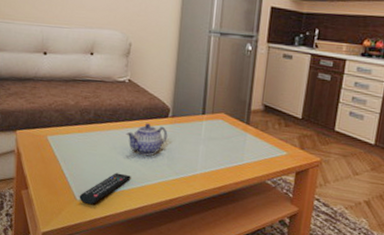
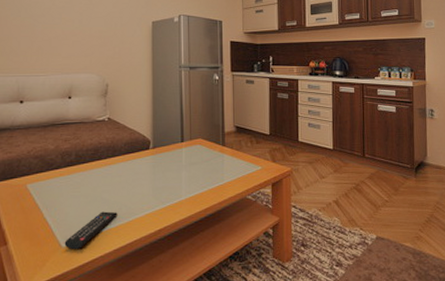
teapot: present [126,123,168,157] -> none [109,157,151,190]

